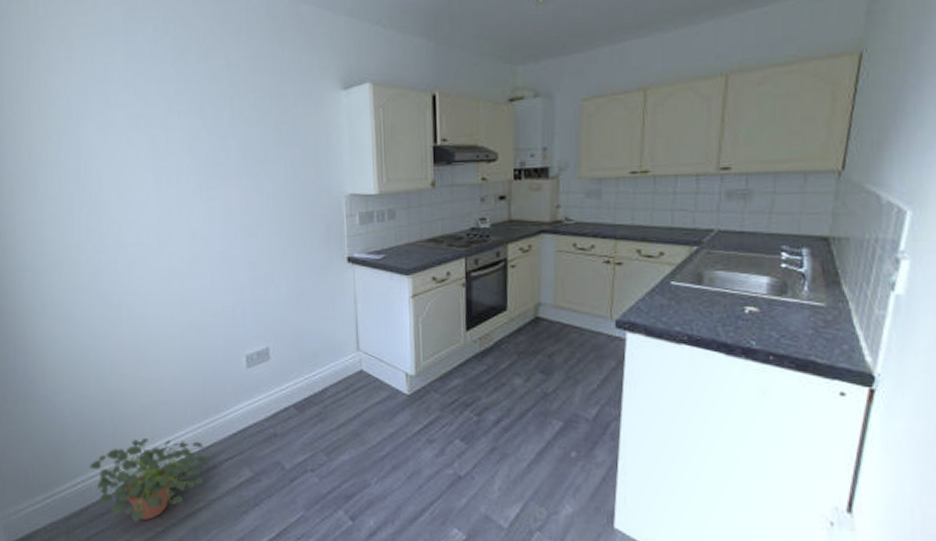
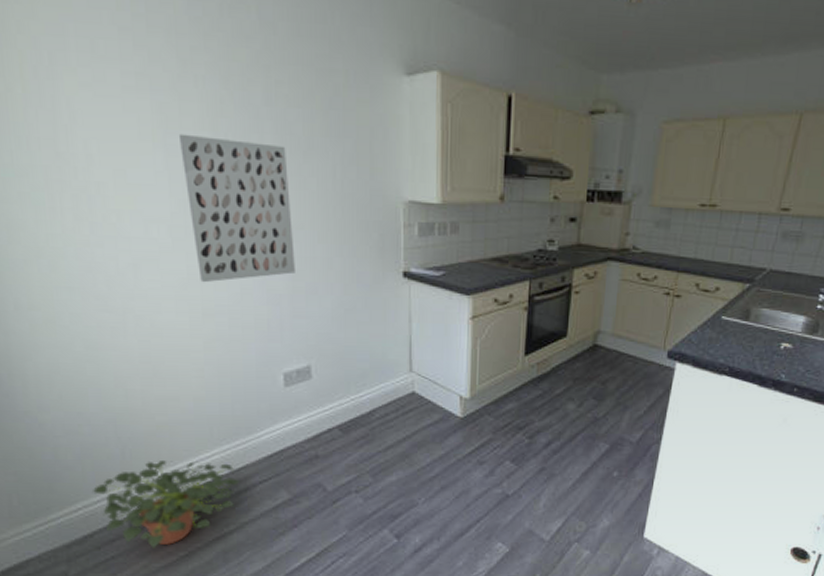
wall art: none [165,157,255,278] -> present [178,133,295,283]

